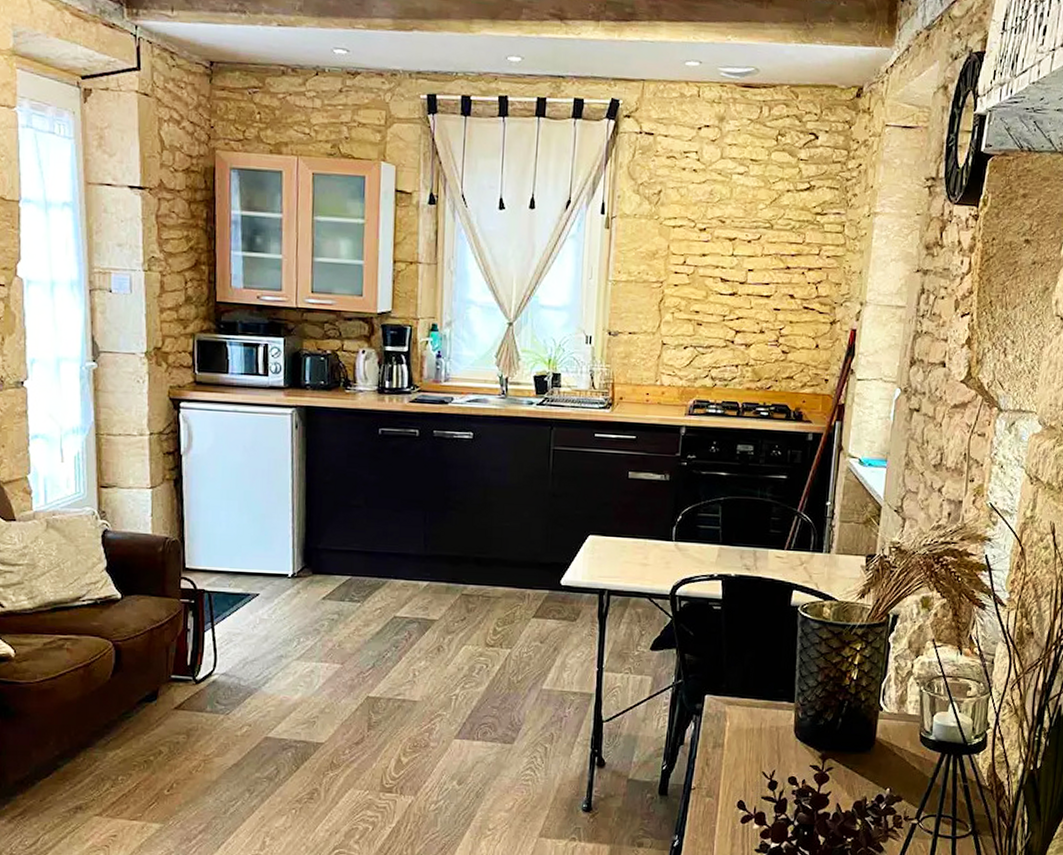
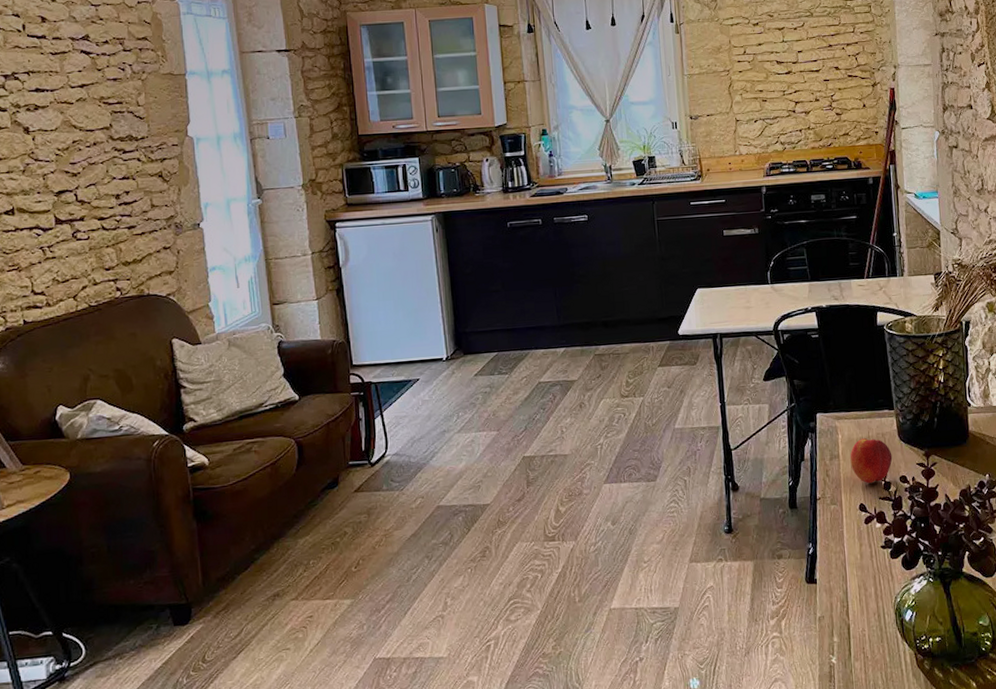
peach: none [735,729,784,780] -> present [850,437,893,484]

